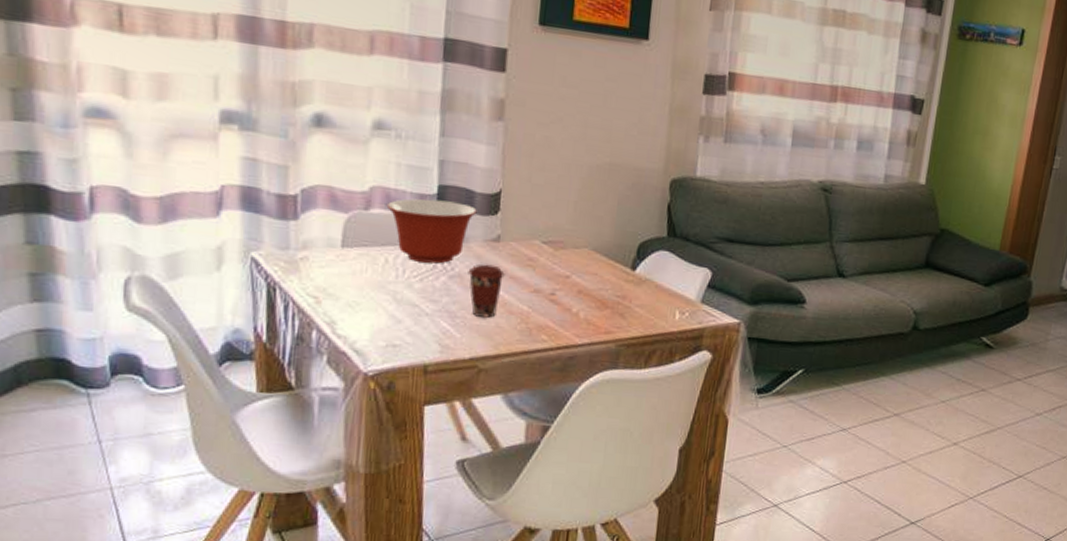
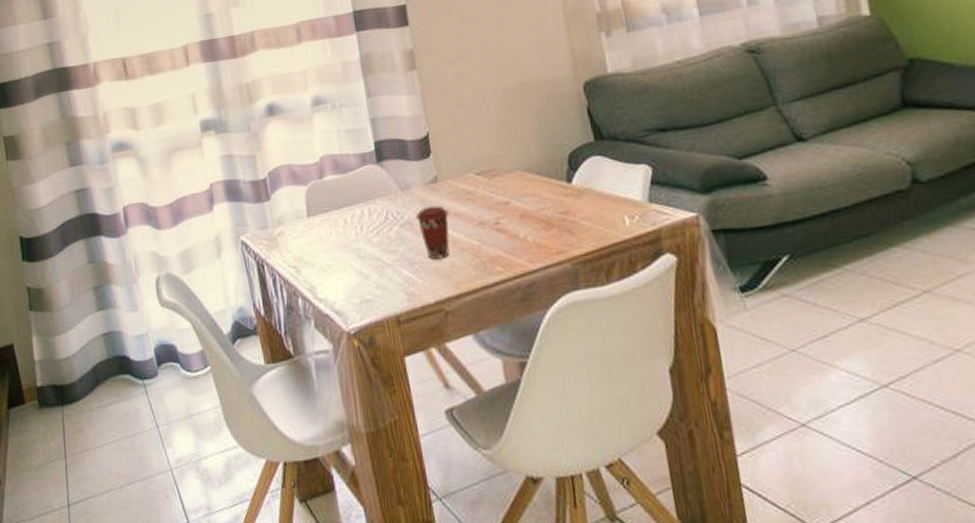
mixing bowl: present [386,198,477,264] -> none [335,153,412,217]

